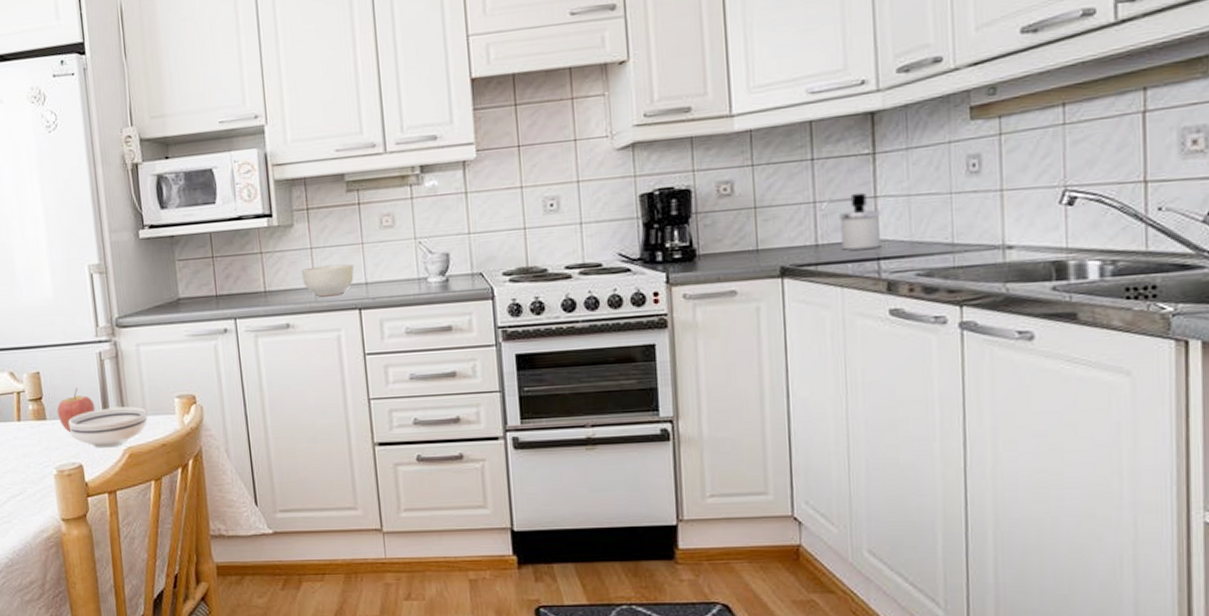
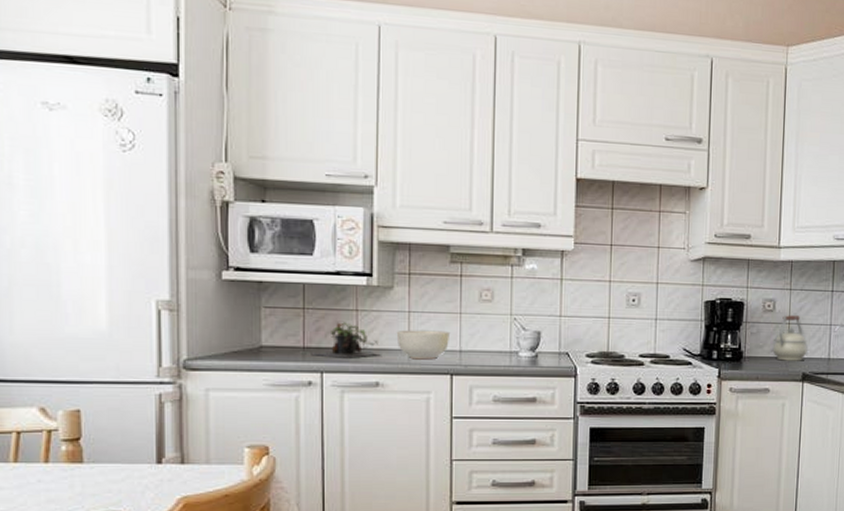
fruit: present [56,388,96,433] -> none [98,430,147,479]
bowl: present [68,406,148,448] -> none [111,454,211,496]
plant: none [223,266,289,303] -> present [311,322,381,358]
kettle: none [736,196,784,256] -> present [773,315,807,362]

